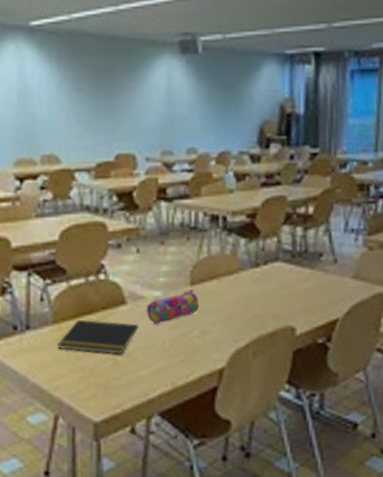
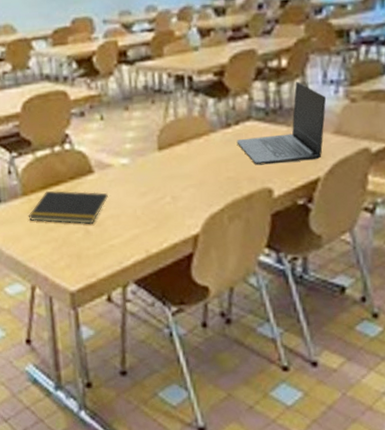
pencil case: present [146,289,200,324] -> none [114,154,169,192]
laptop: none [264,228,347,304] -> present [236,82,326,165]

